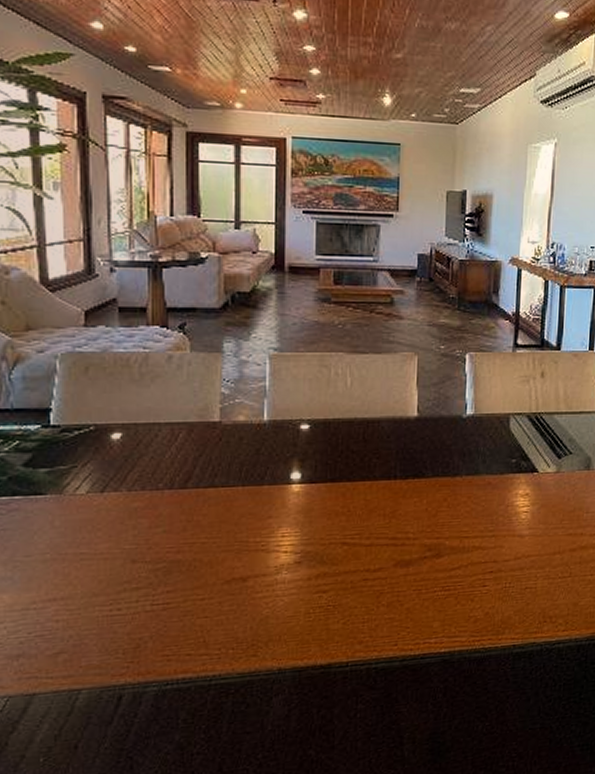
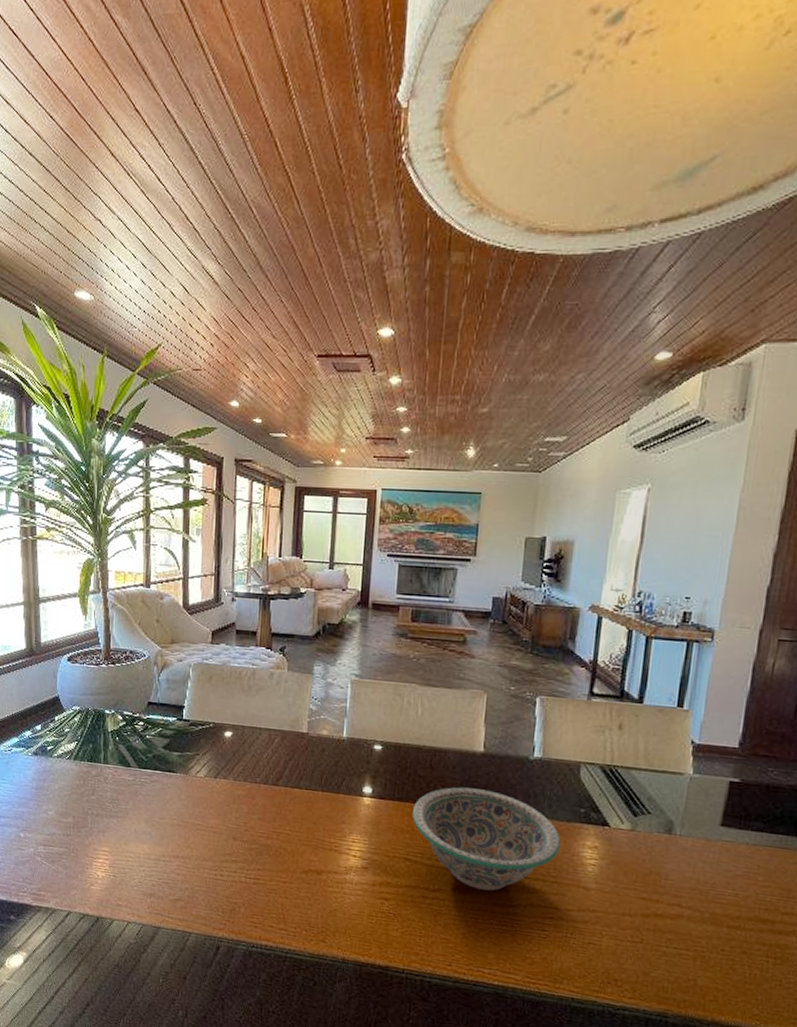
decorative bowl: none [348,455,497,560] -> present [412,787,562,891]

